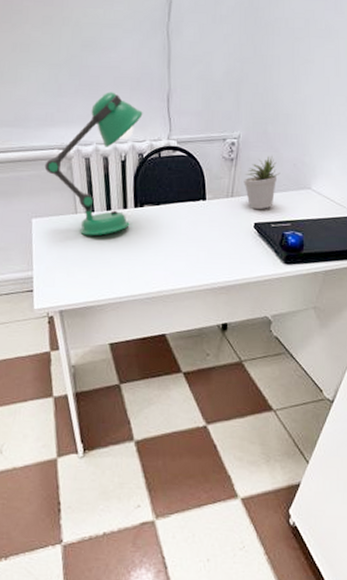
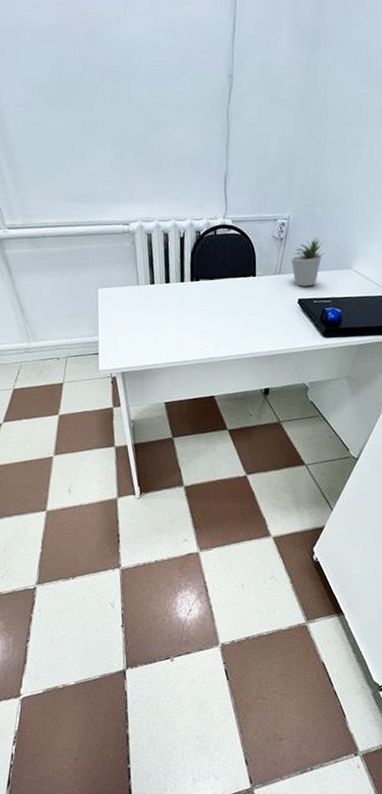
desk lamp: present [44,92,143,236] -> none [110,171,202,306]

